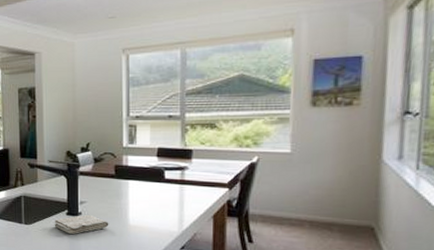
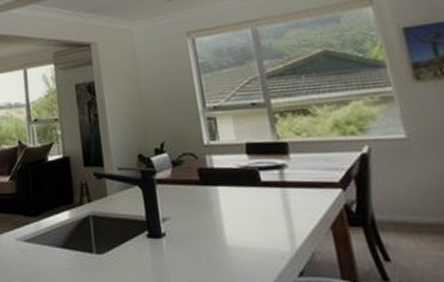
washcloth: present [54,214,109,234] -> none [132,235,202,263]

